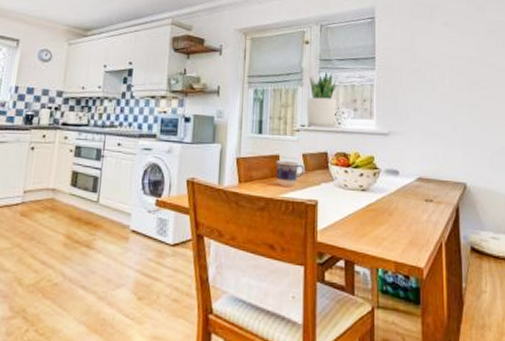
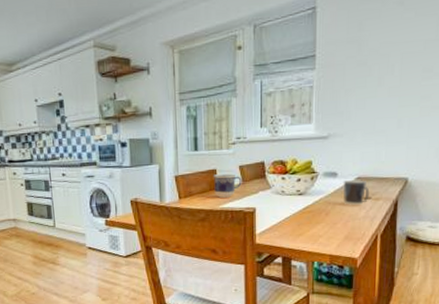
planter: present [307,71,338,128] -> none [242,78,274,139]
mug: none [405,179,431,209] -> present [342,179,370,206]

